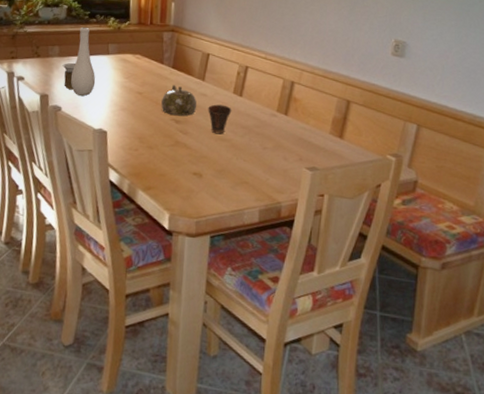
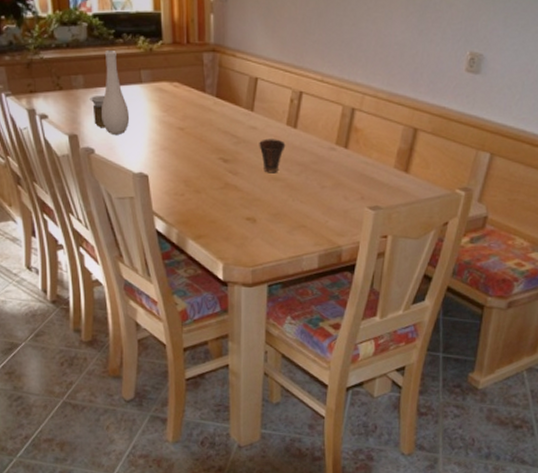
teapot: present [161,84,197,116] -> none [206,116,246,154]

